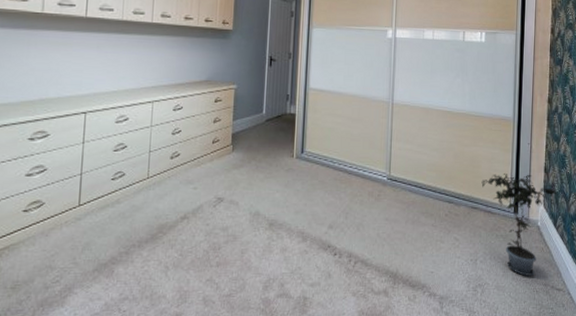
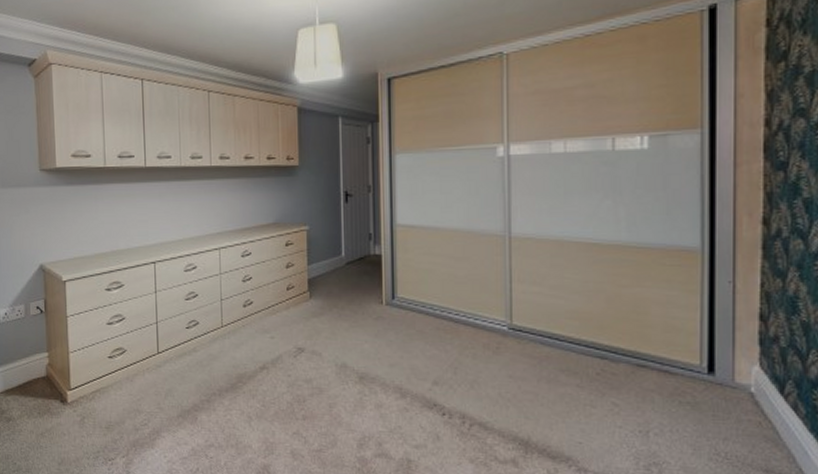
potted plant: present [481,173,562,276] -> none [651,322,793,458]

